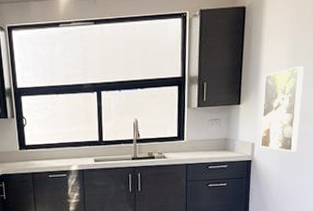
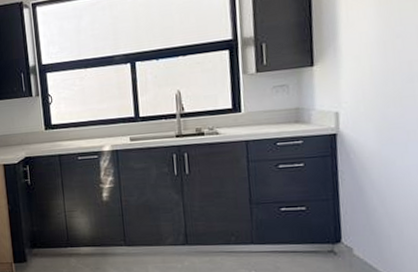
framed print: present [260,66,304,152] -> none [344,14,403,122]

